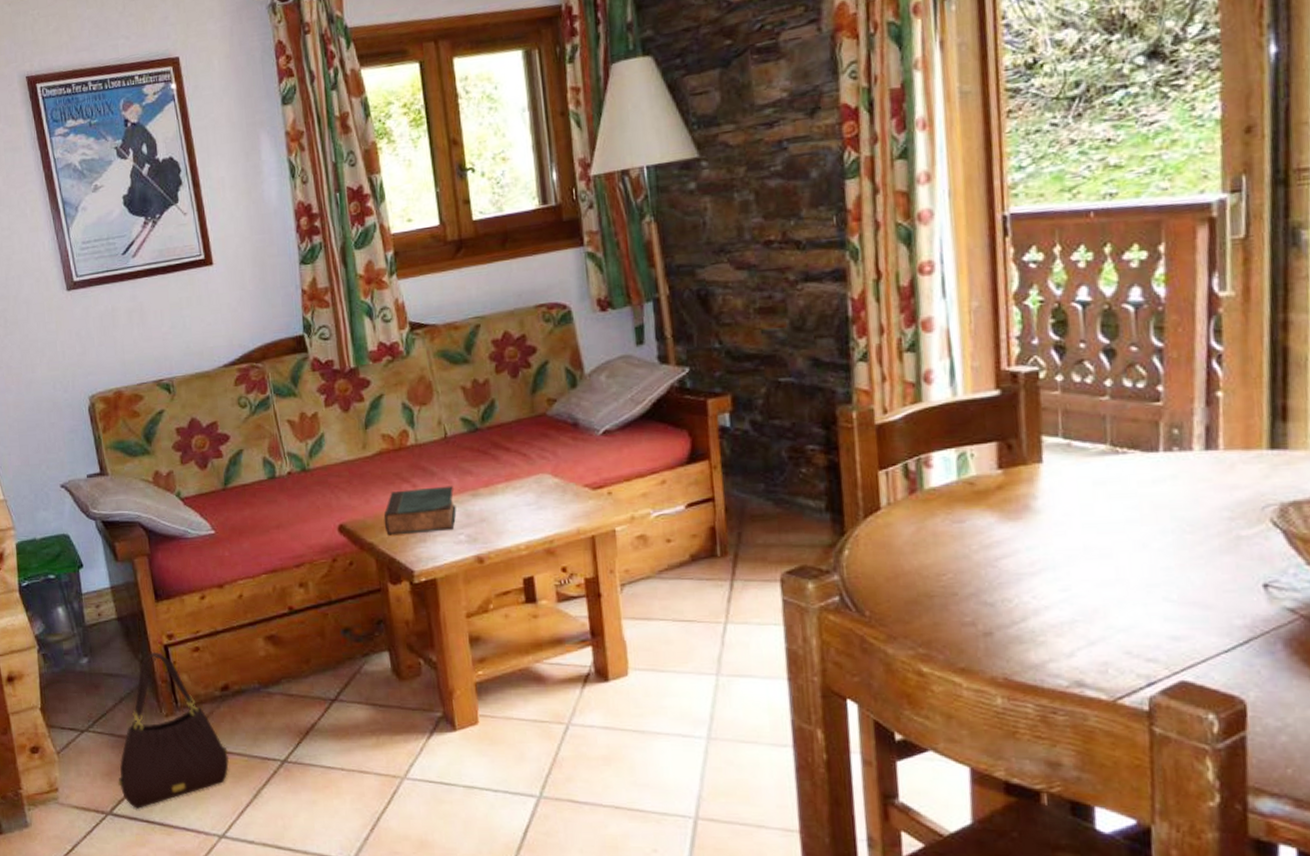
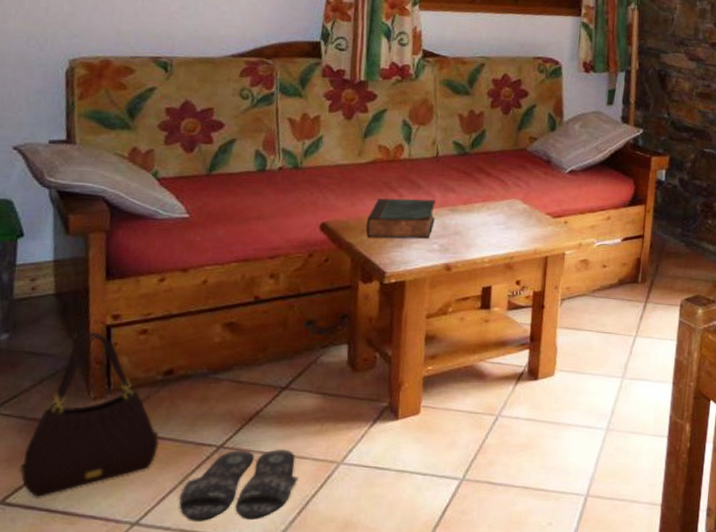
slippers: none [255,764,365,836] -> present [178,449,299,521]

